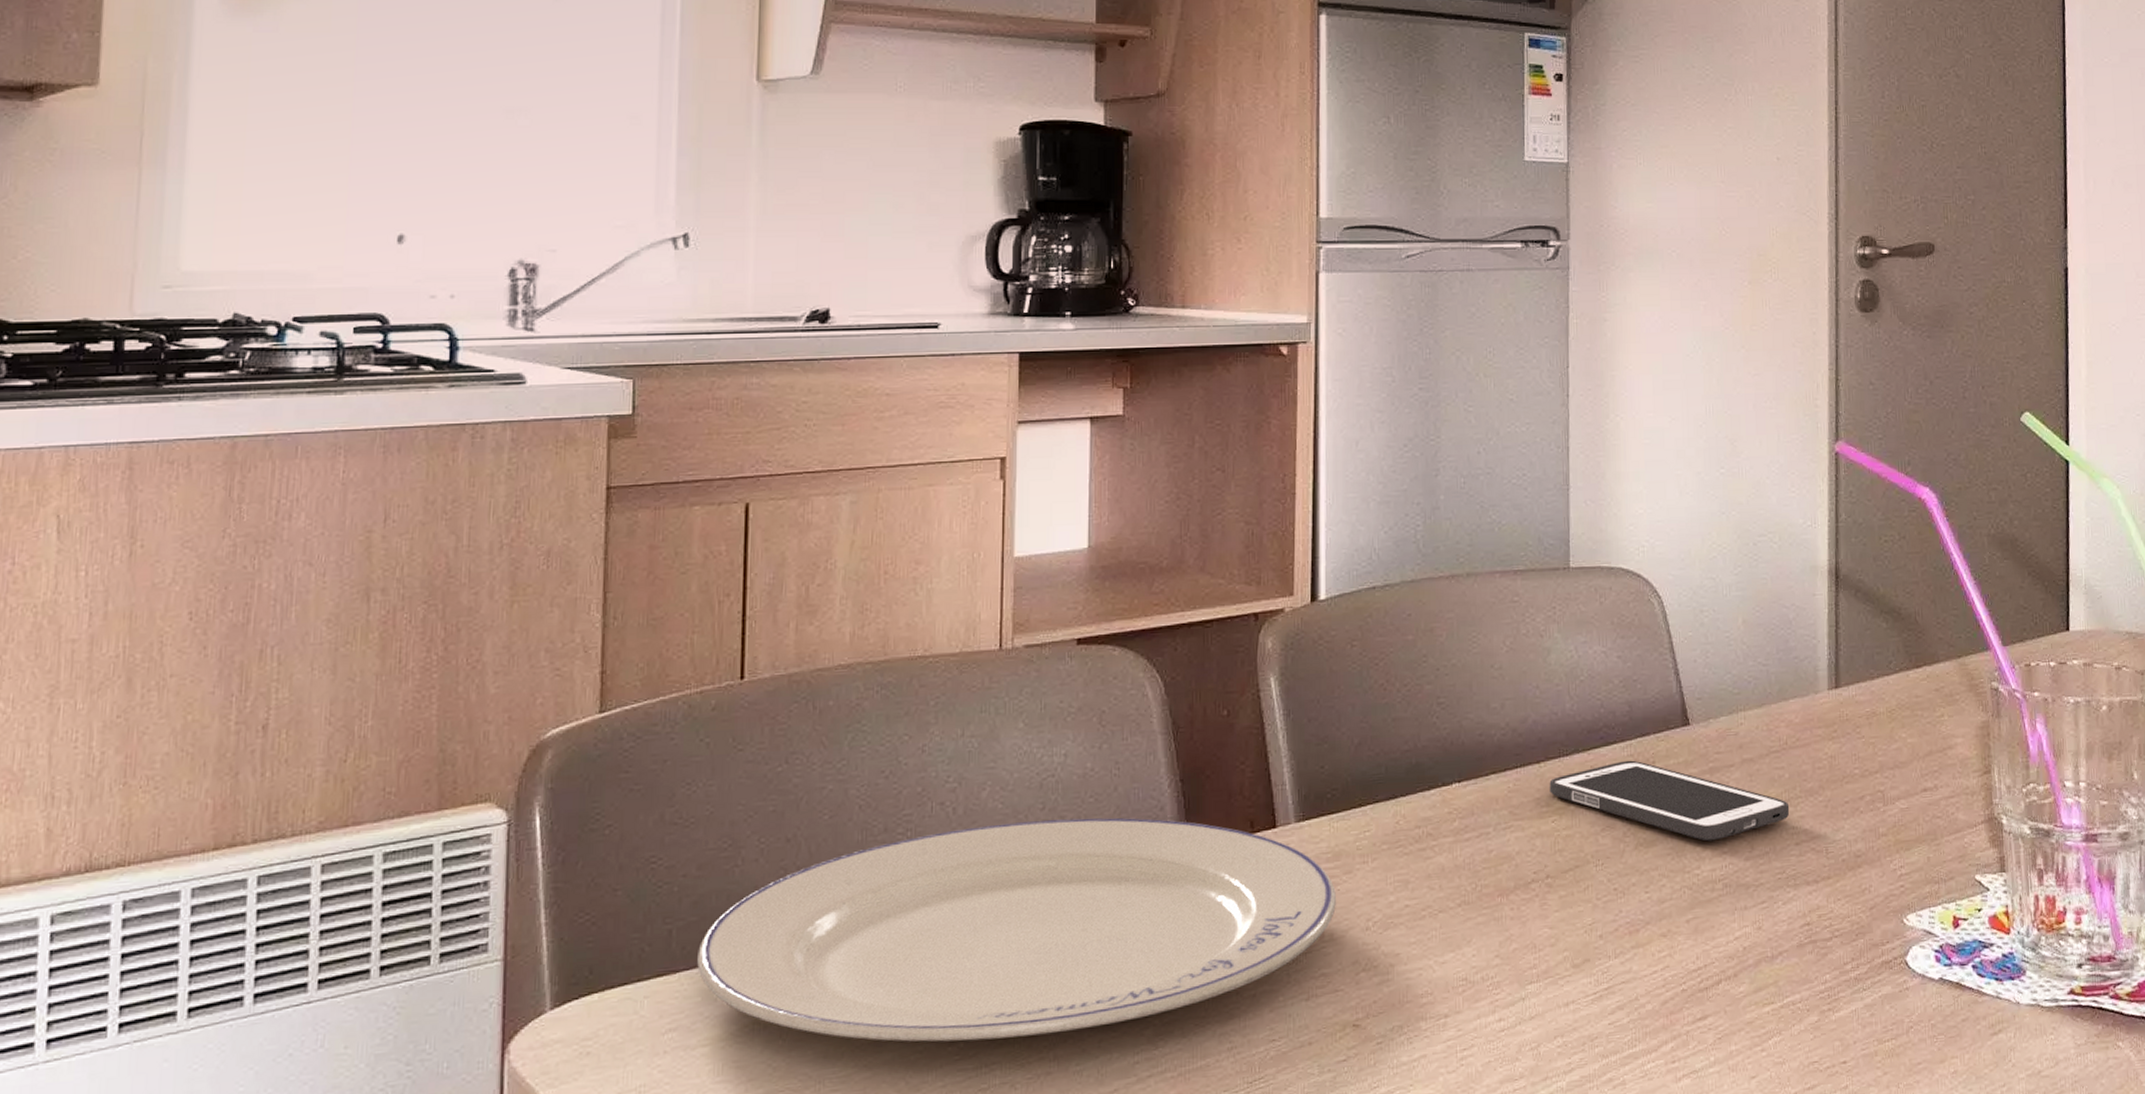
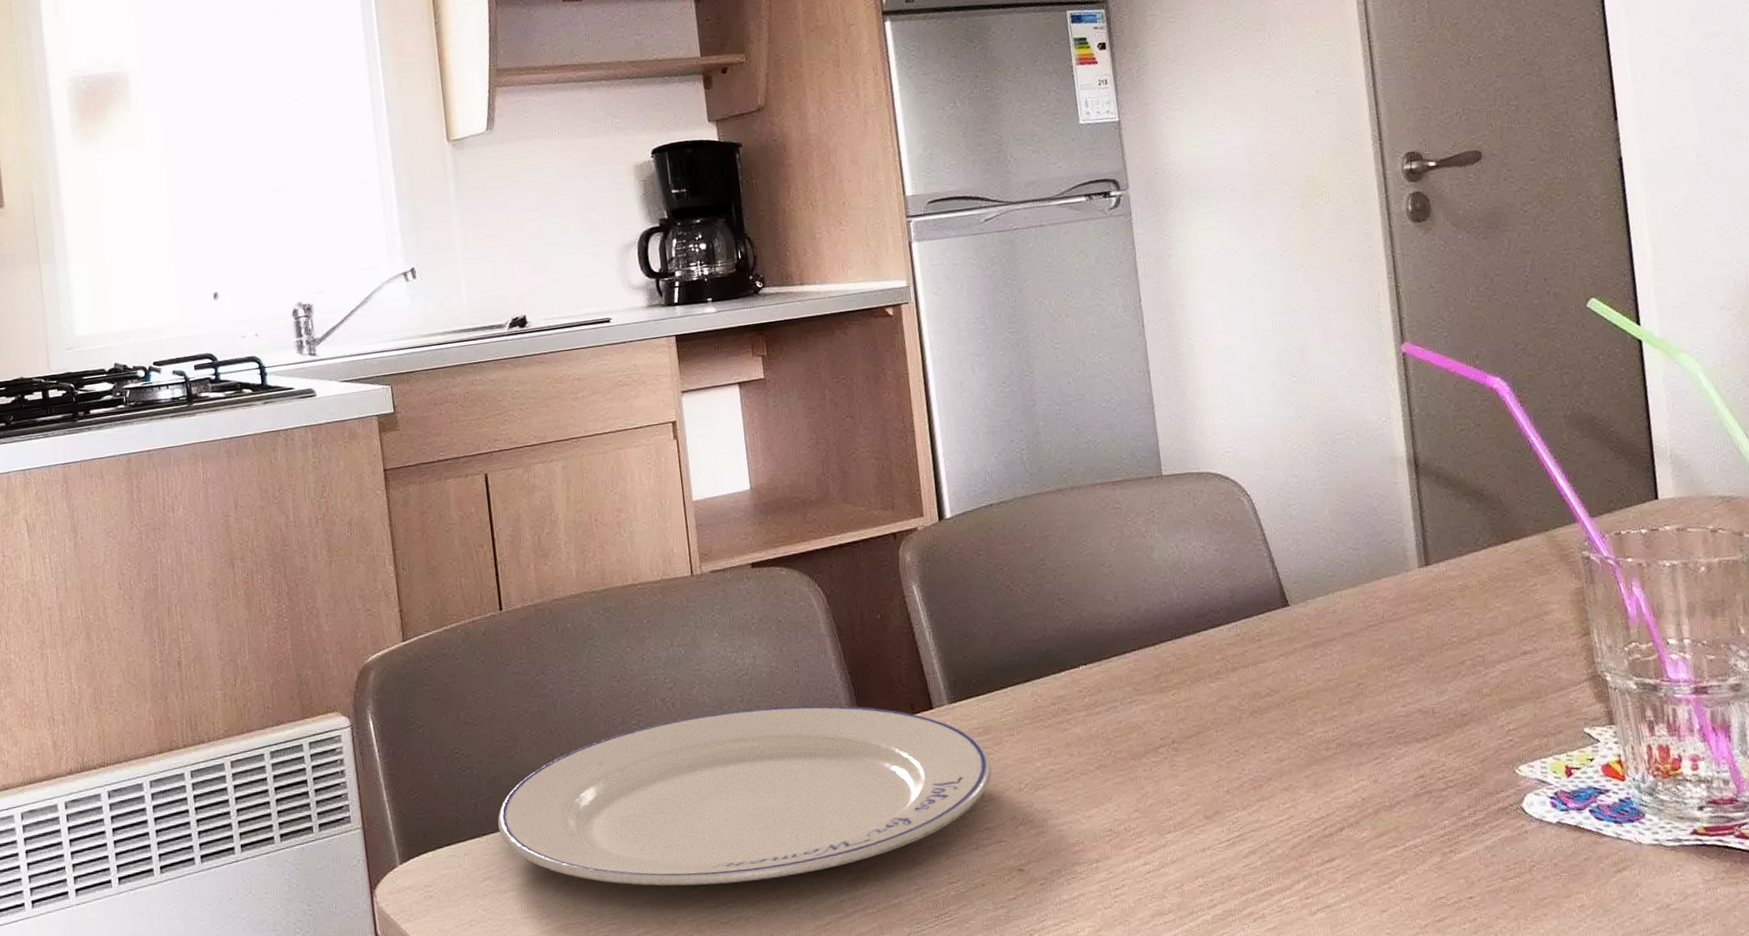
cell phone: present [1549,760,1790,842] -> none [1165,639,1394,707]

